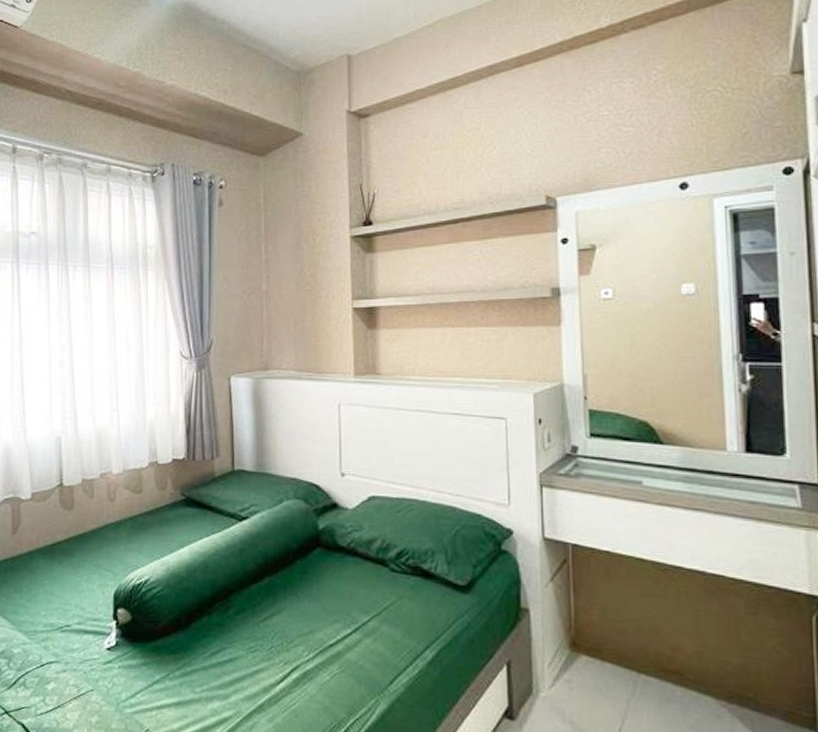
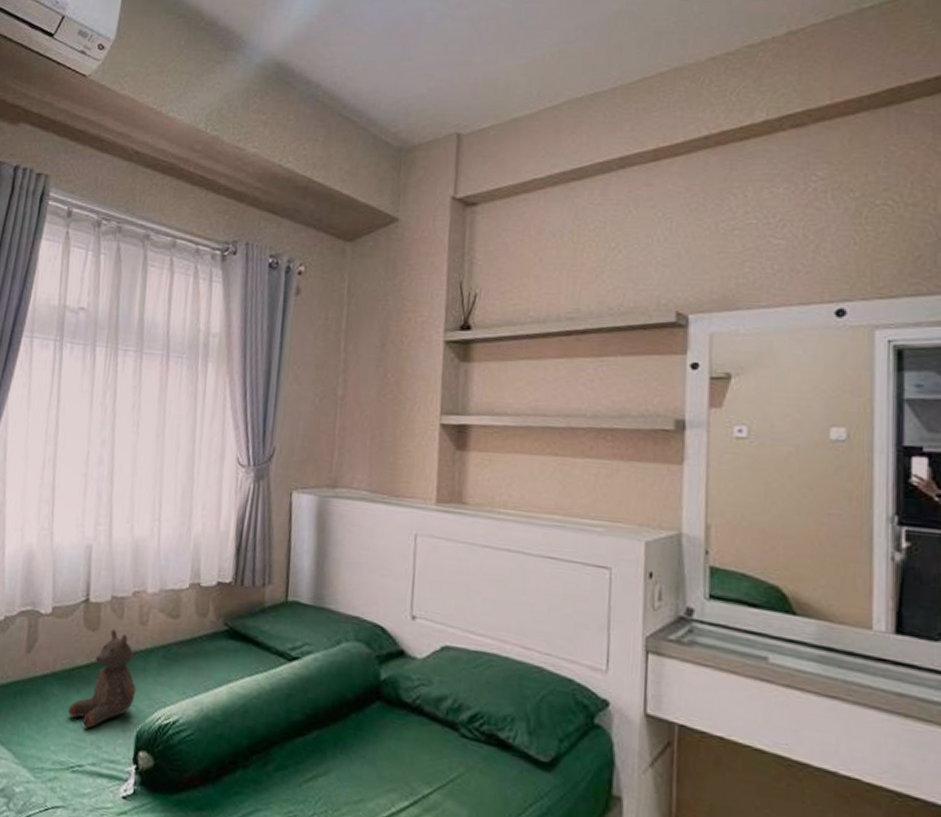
stuffed bear: none [54,507,111,593] -> present [68,628,136,728]

